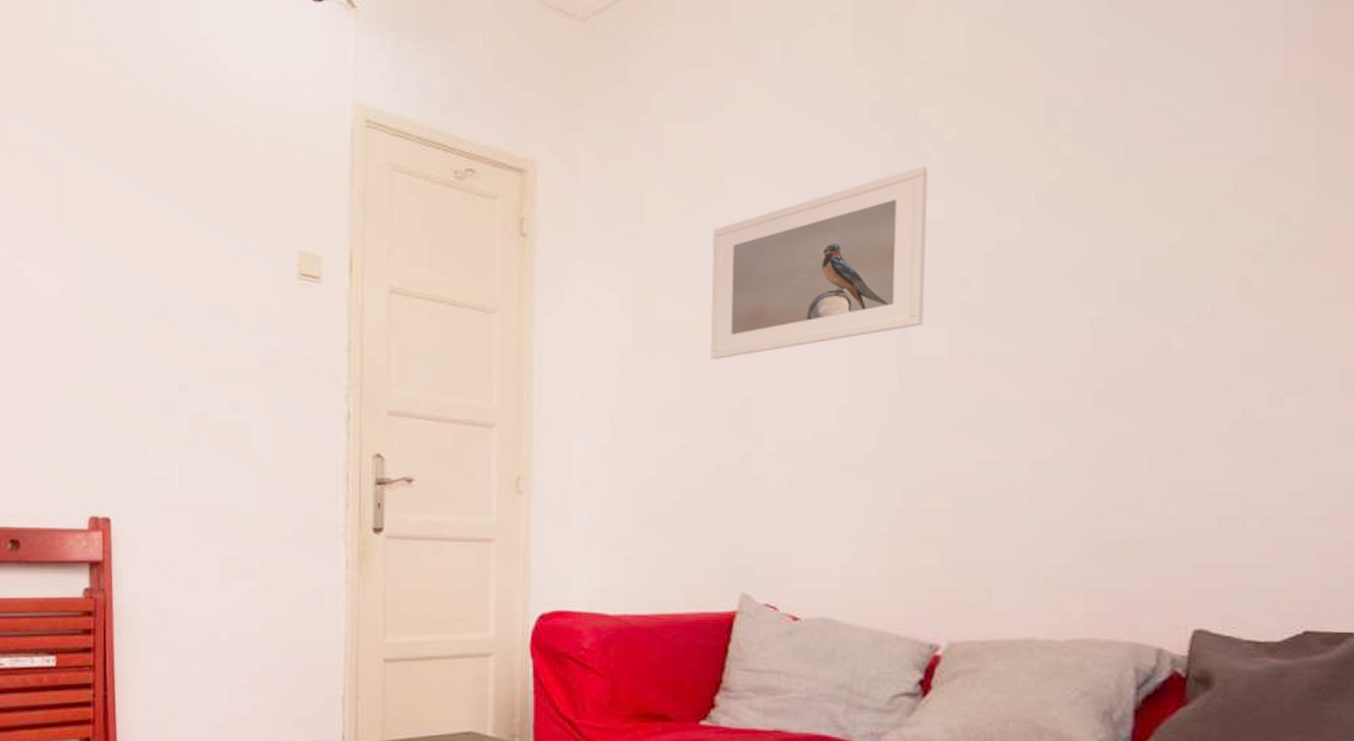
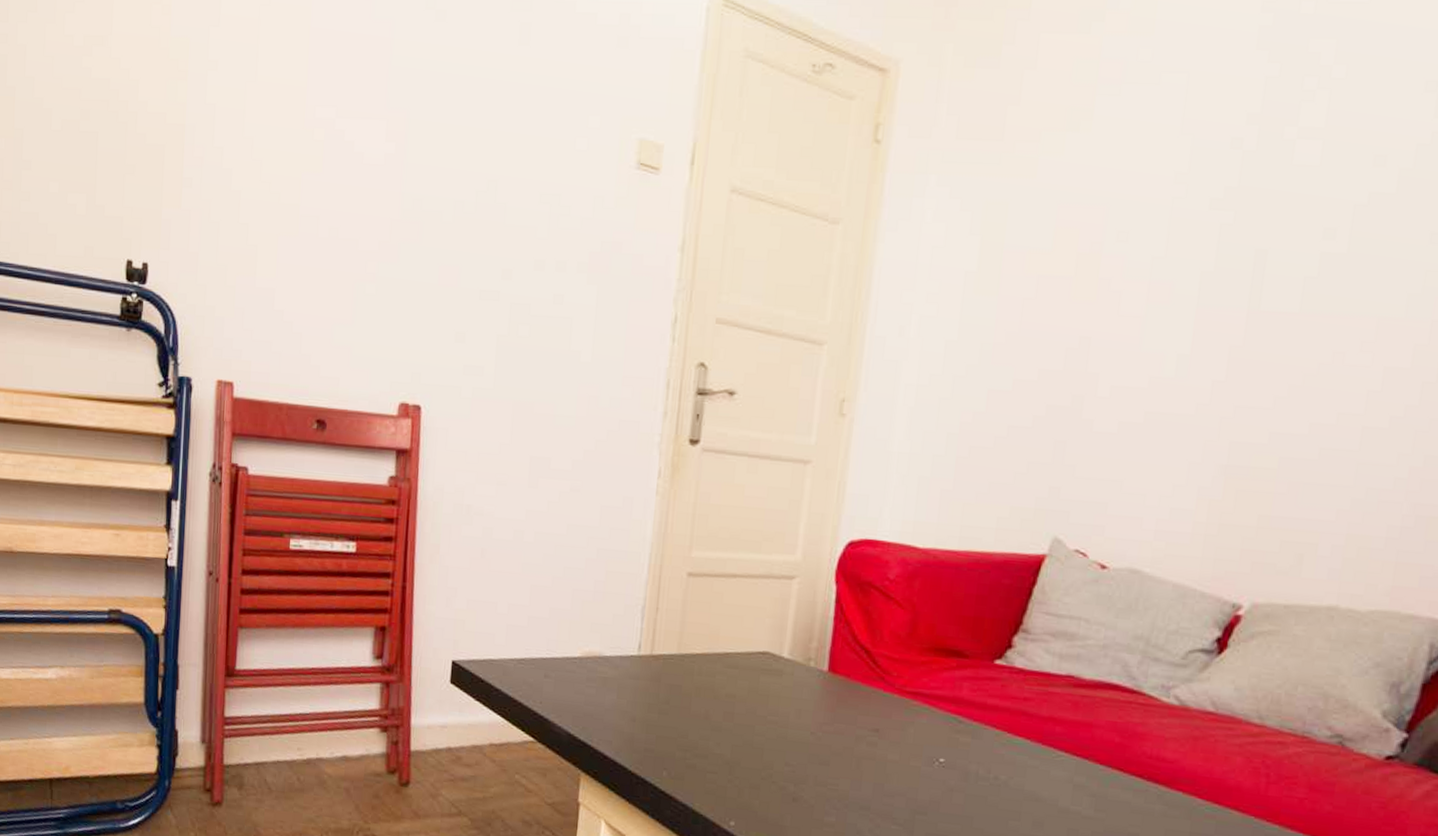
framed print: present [710,165,928,359] -> none [1055,103,1311,294]

